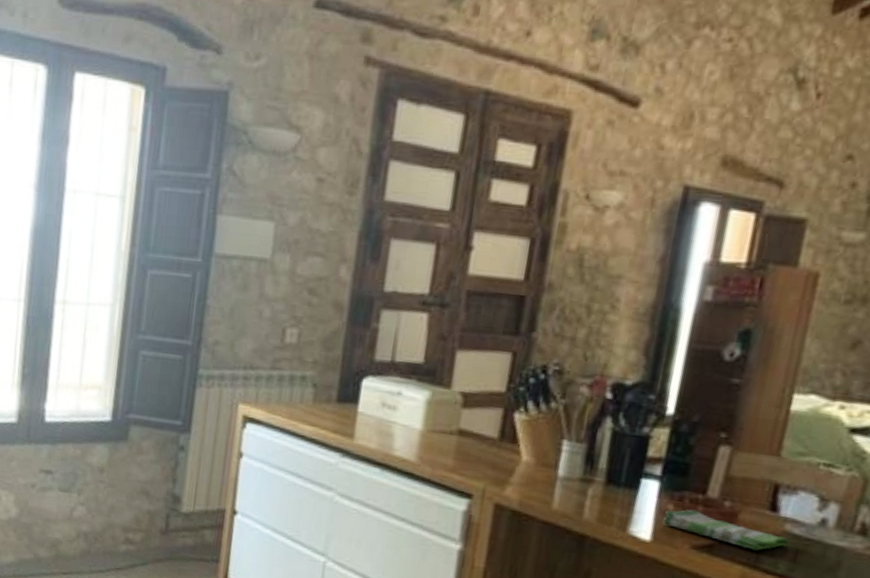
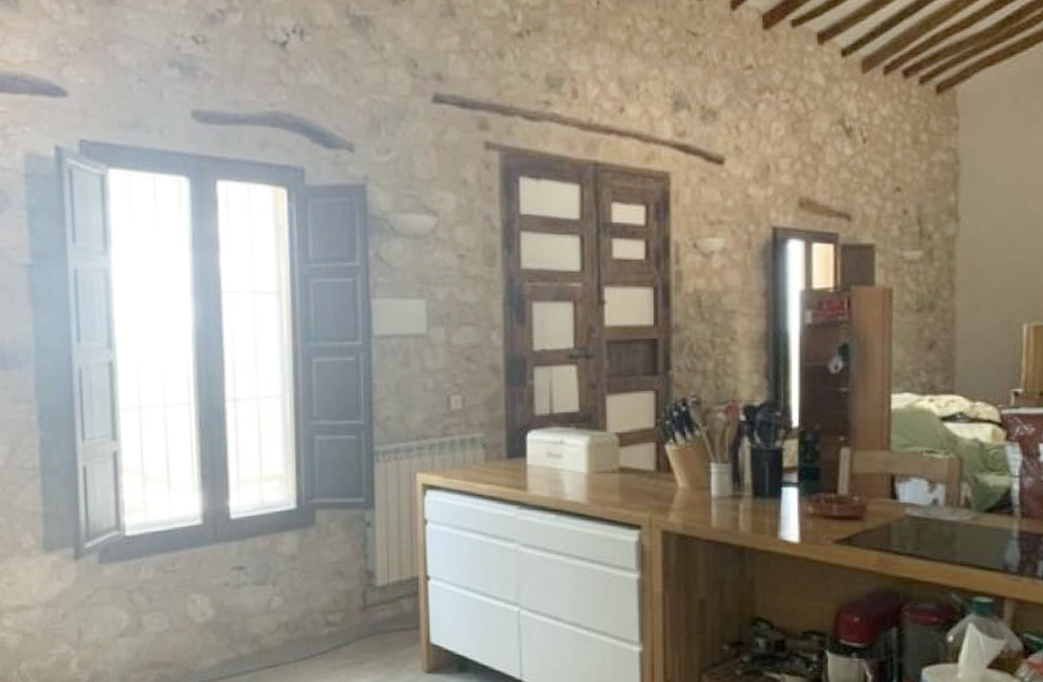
dish towel: present [662,509,789,551] -> none [806,508,911,536]

